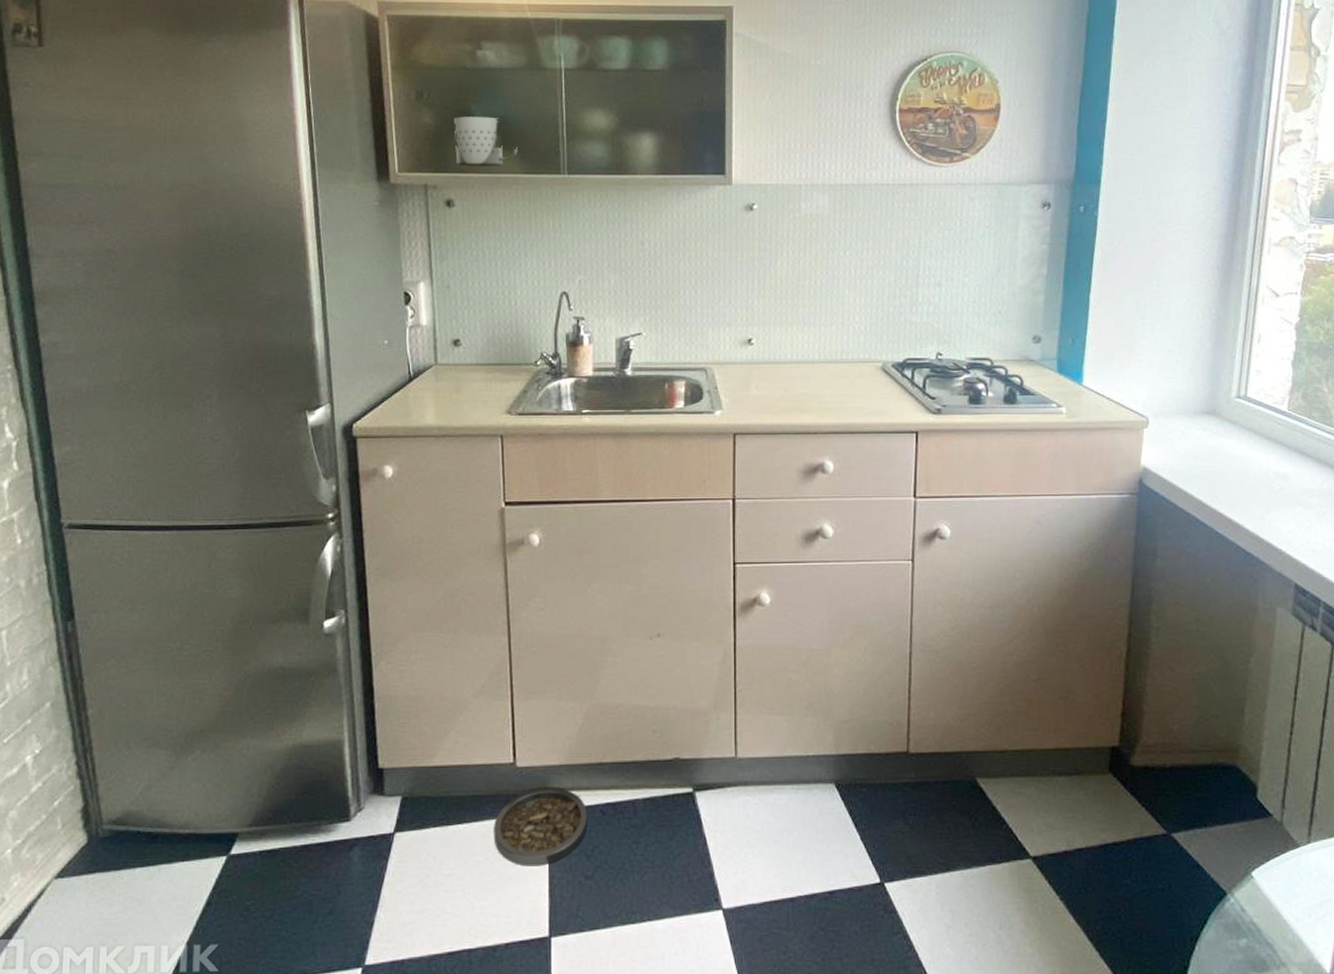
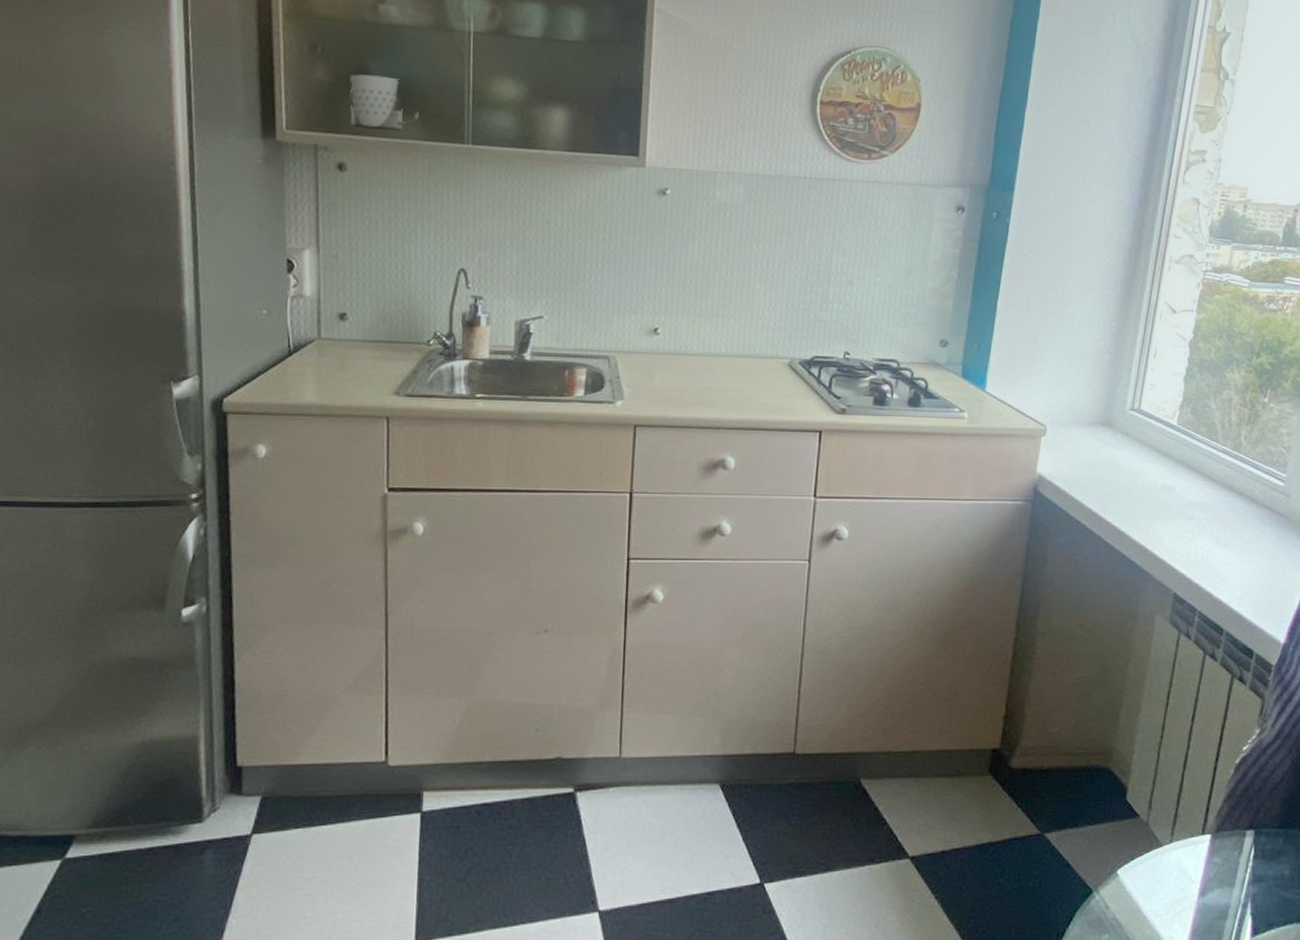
pet bowl: present [494,786,588,867] -> none [360,786,463,869]

